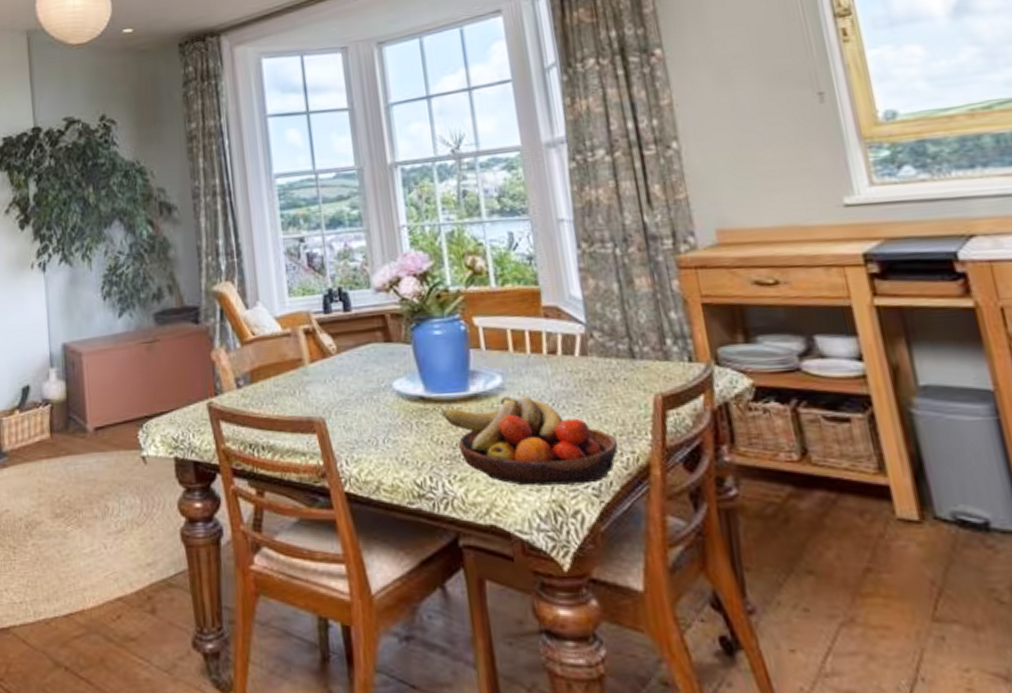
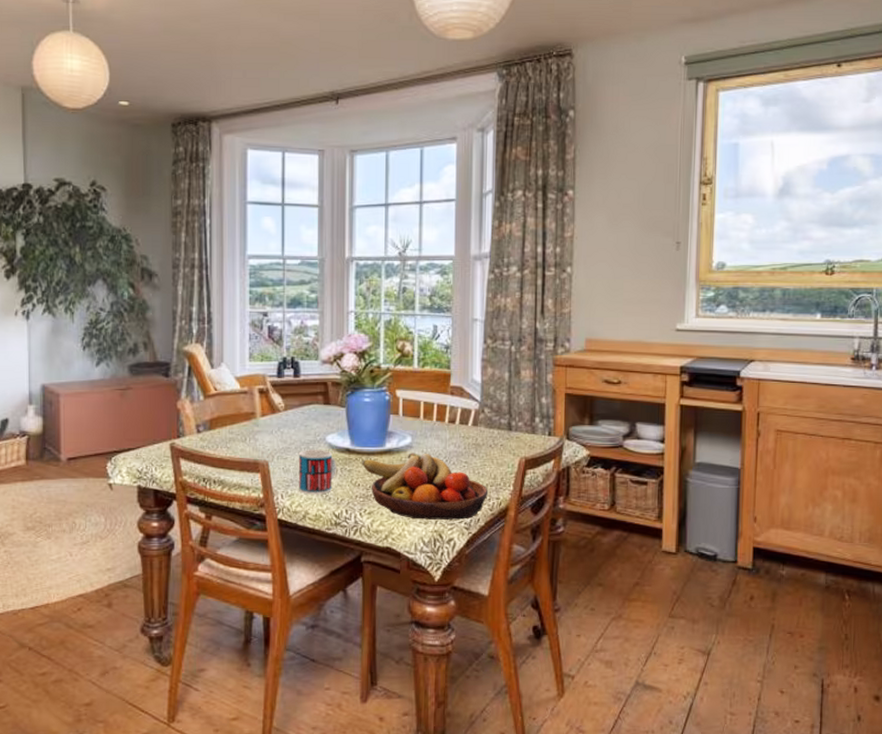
mug: none [360,400,411,459] -> present [298,450,336,495]

